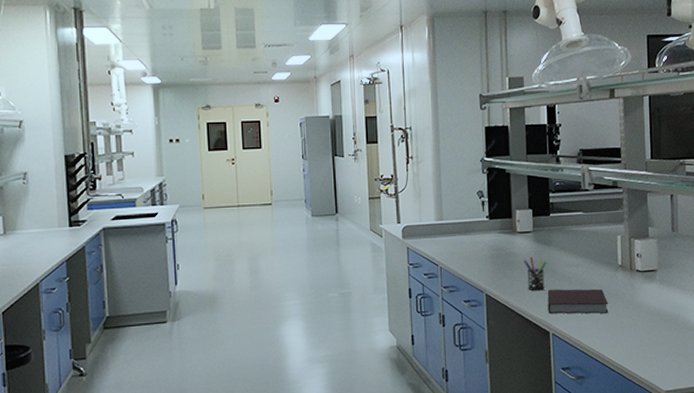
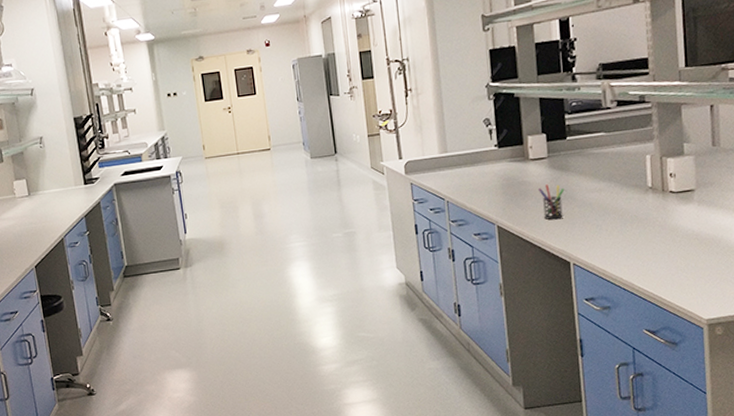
notebook: present [547,289,609,314] -> none [566,214,638,243]

